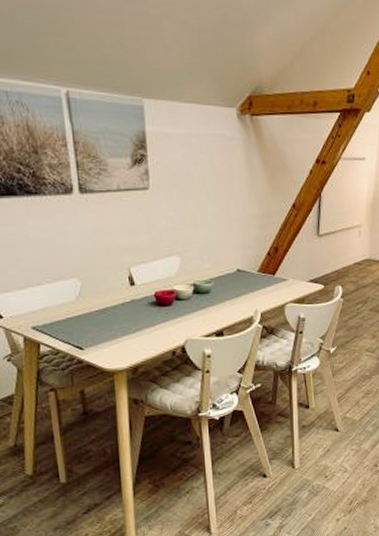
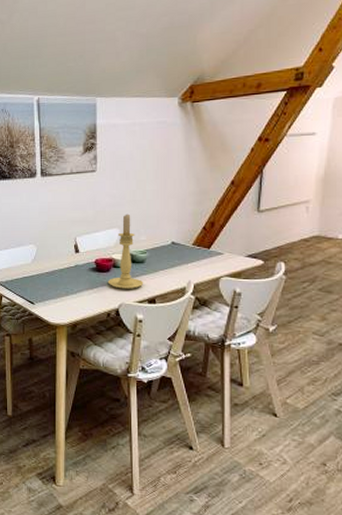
candle holder: none [170,239,210,324] -> present [107,214,144,289]

